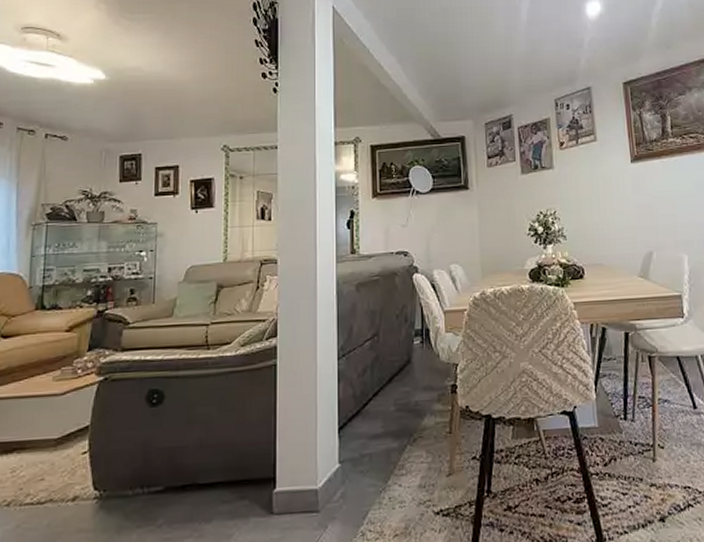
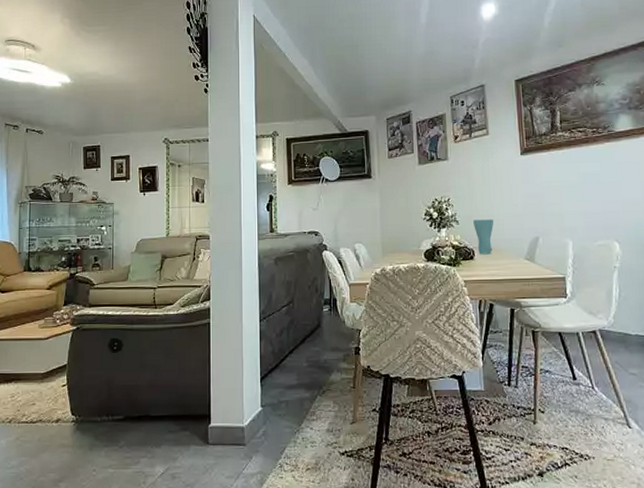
vase: none [582,233,605,273] -> present [473,219,494,255]

